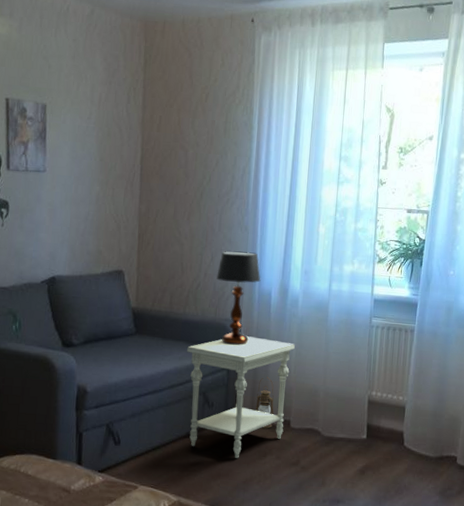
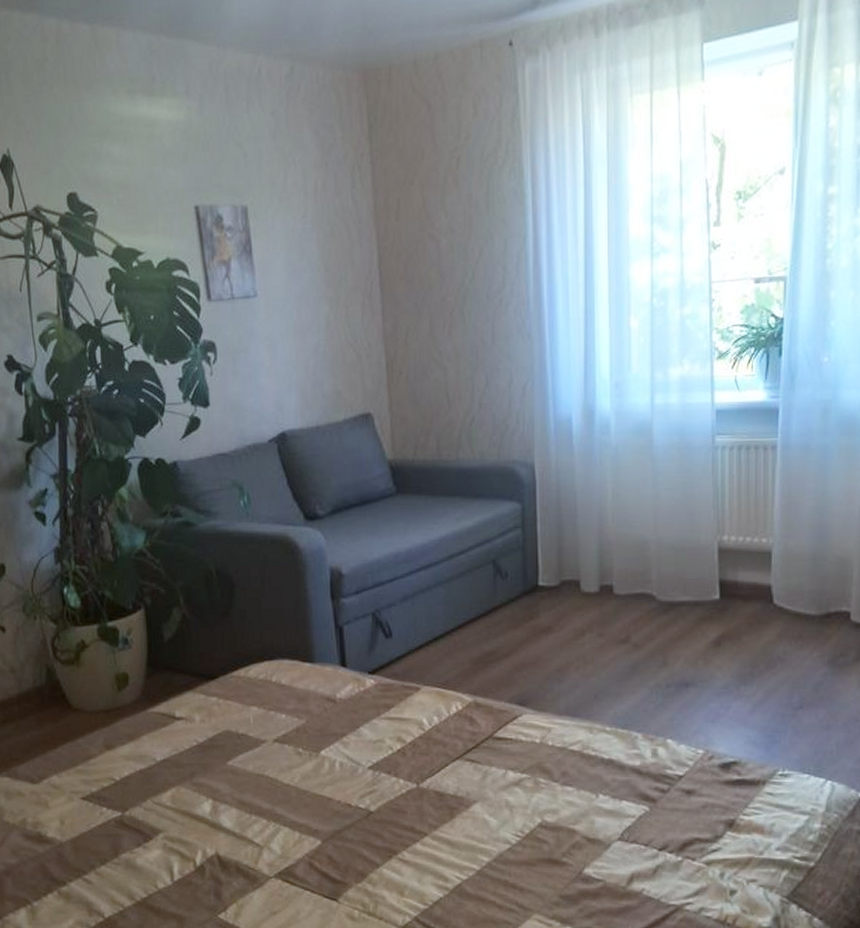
side table: present [187,336,295,458] -> none [466,480,610,641]
table lamp: present [216,251,261,345] -> none [495,367,556,494]
lantern: present [256,376,274,429] -> none [564,530,589,599]

